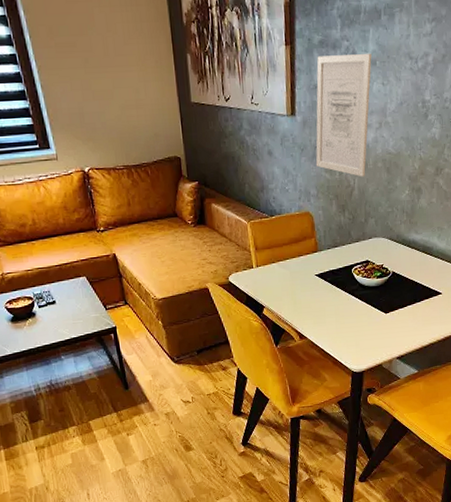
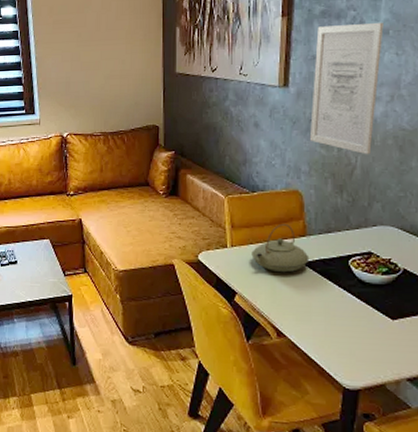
teapot: none [274,242,322,286] -> present [251,223,310,273]

